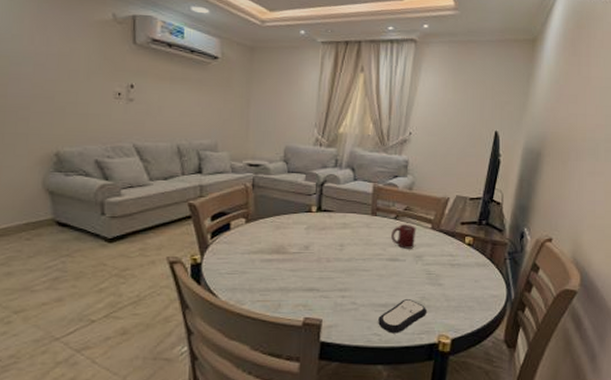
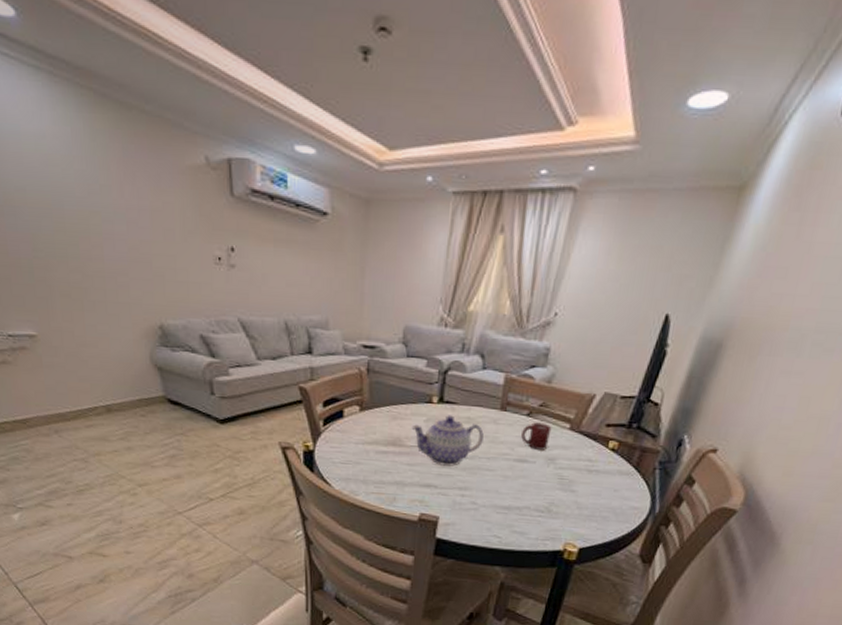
teapot: none [293,222,358,269] -> present [411,415,484,467]
remote control: present [378,299,428,334] -> none [499,503,555,537]

